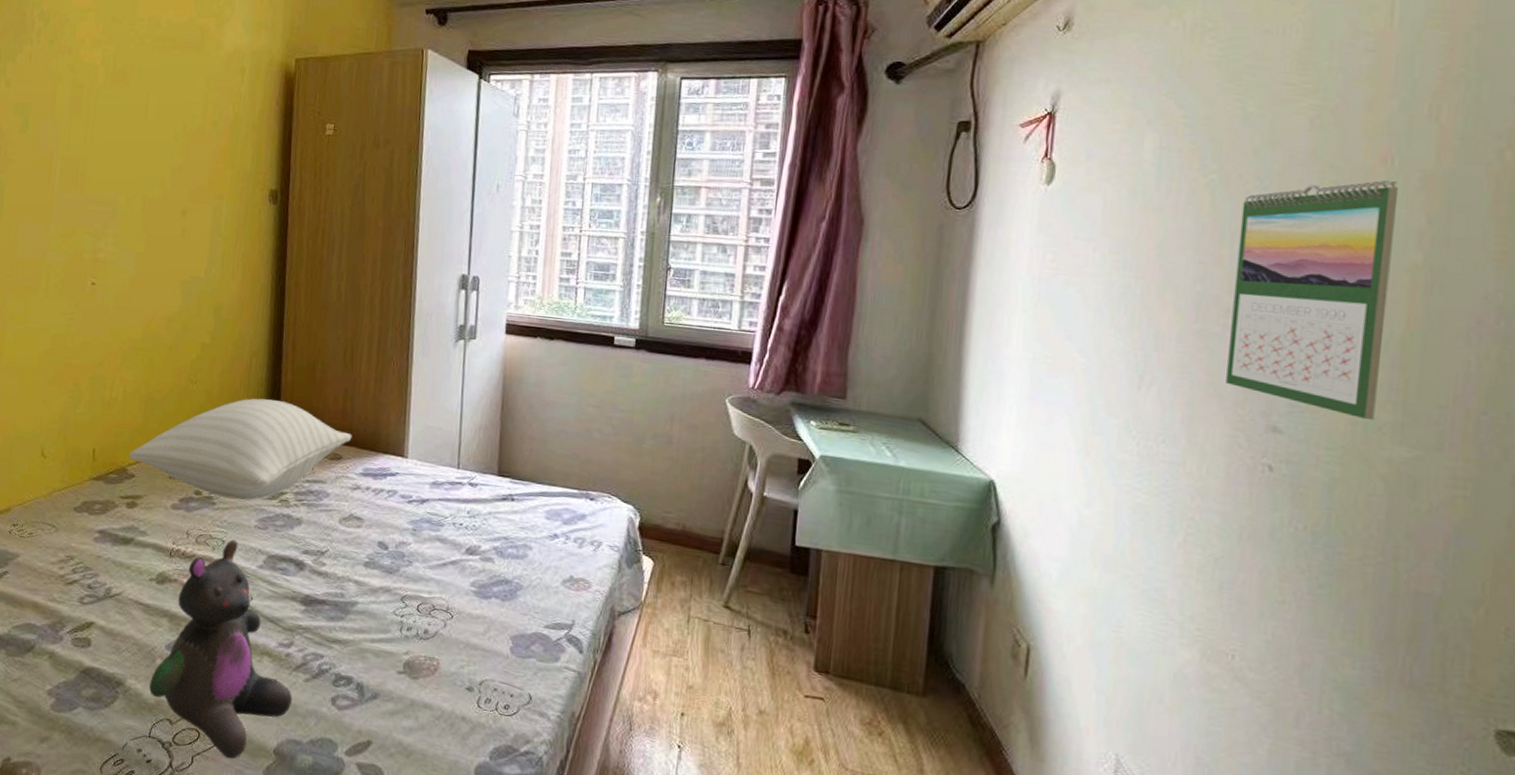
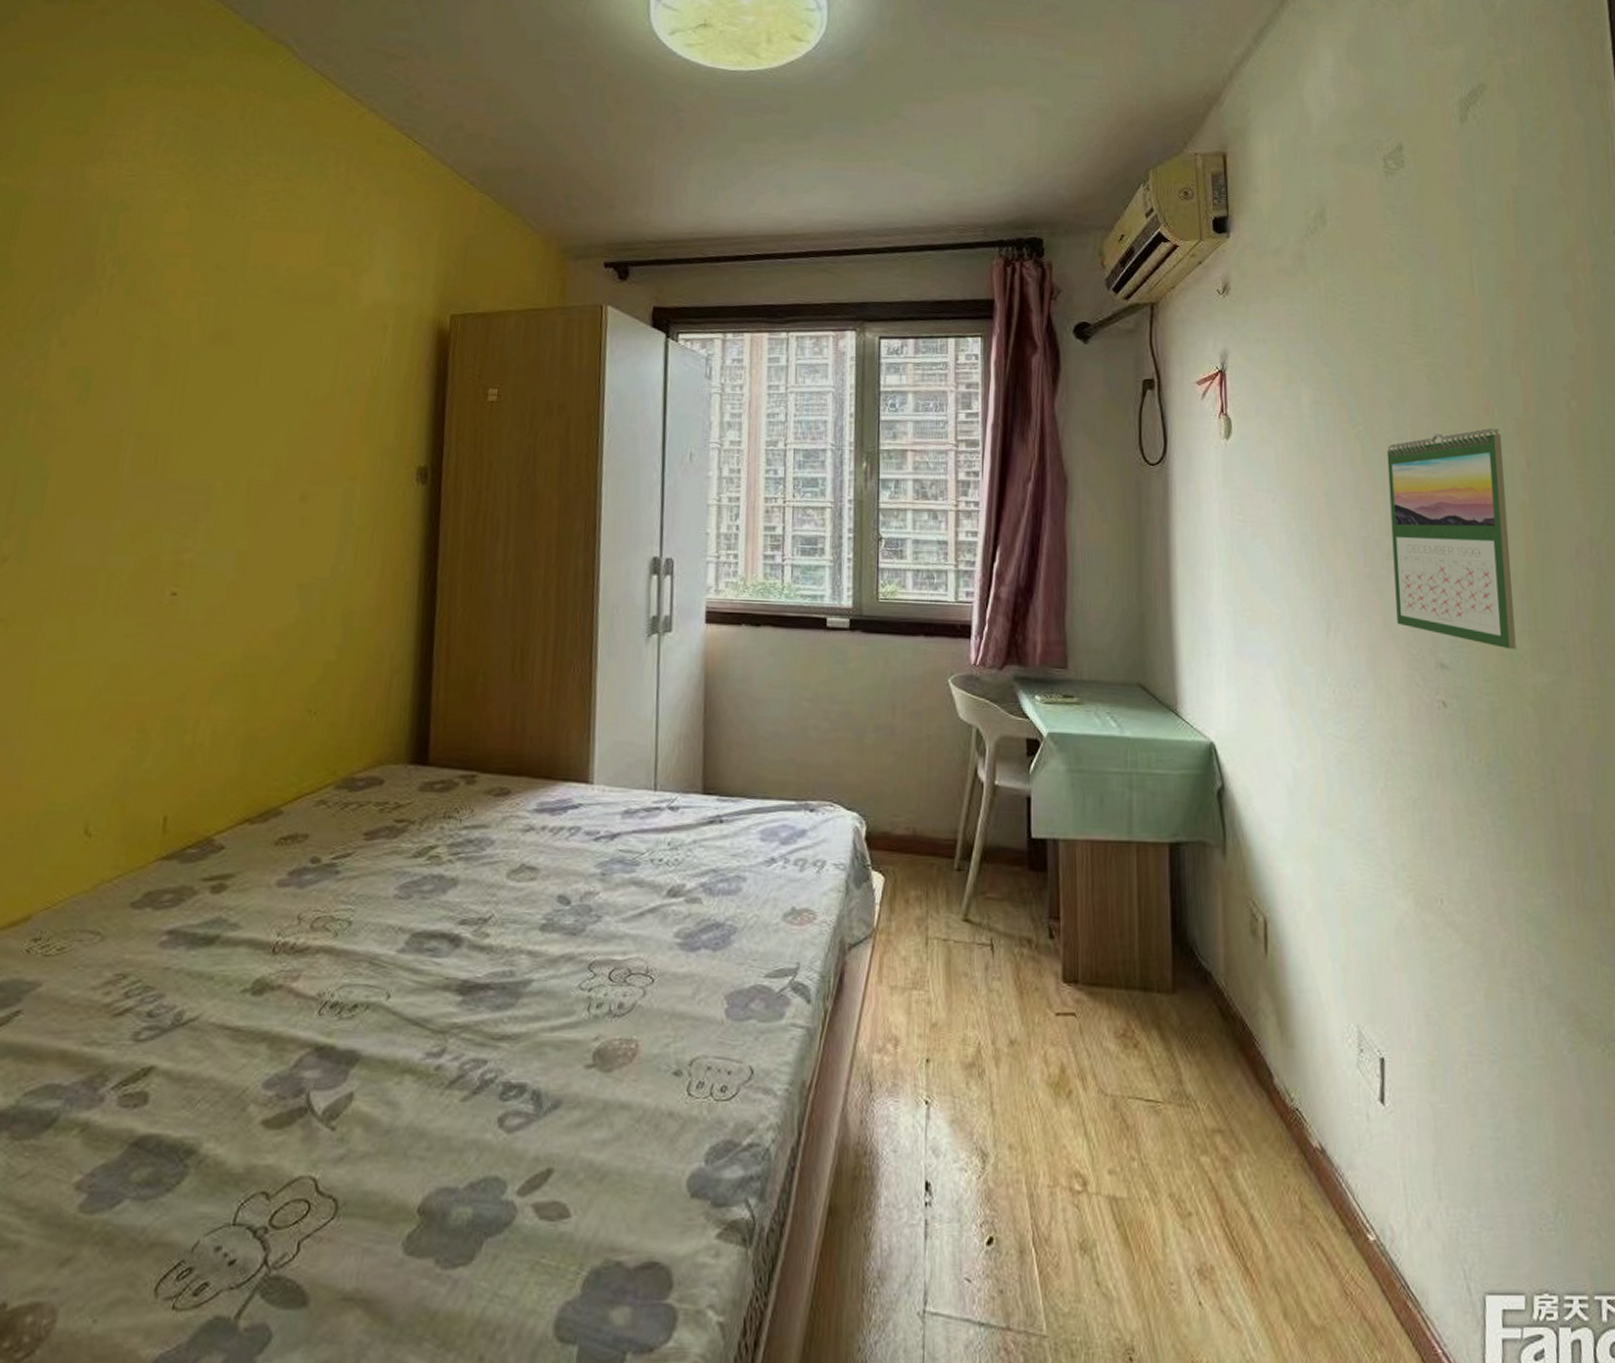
pillow: present [128,398,352,501] -> none [216,726,523,864]
stuffed bear: present [149,539,293,759] -> none [236,918,445,1234]

